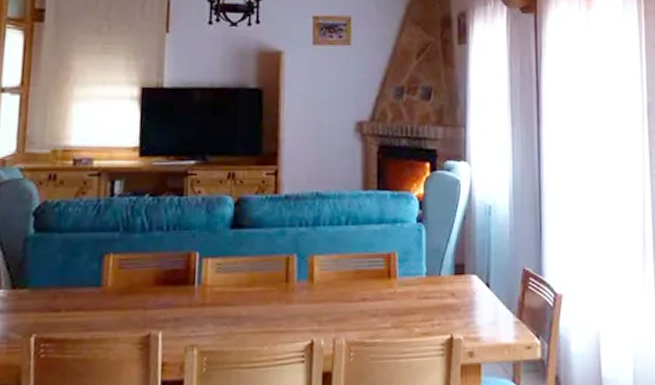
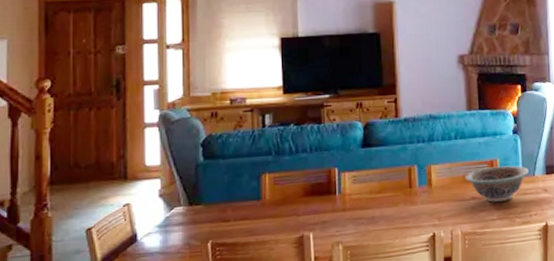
decorative bowl: none [355,261,435,306] -> present [465,165,530,202]

